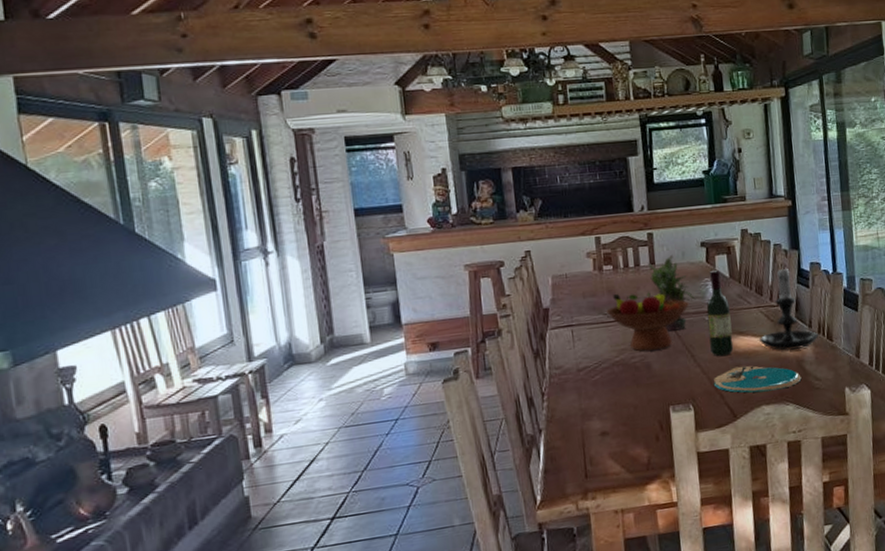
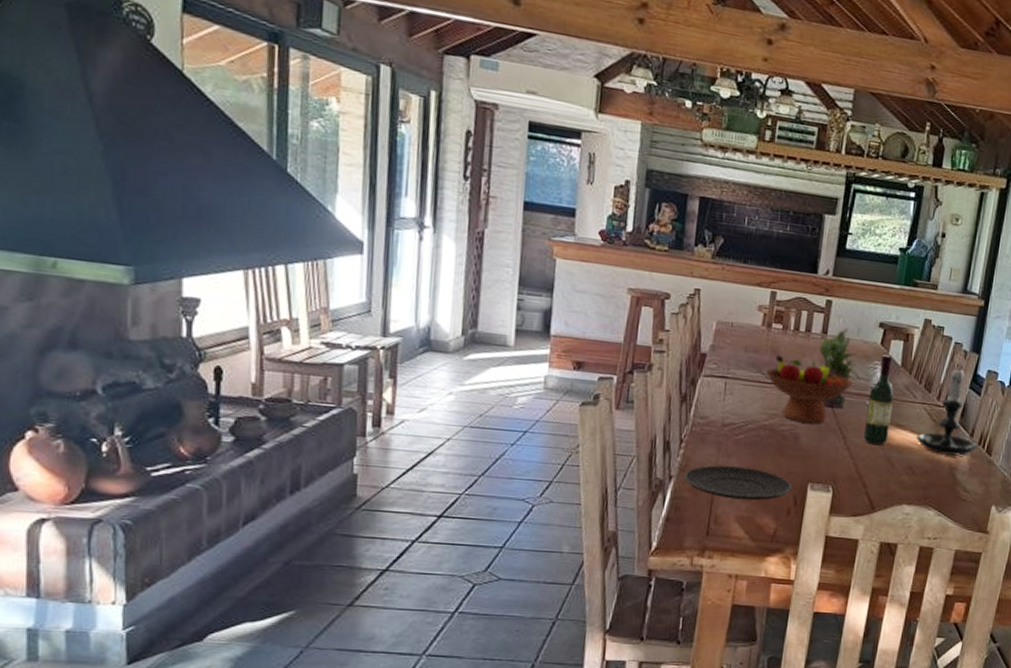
plate: none [552,404,656,439] -> present [684,465,793,501]
plate: present [713,365,802,393] -> none [858,459,950,493]

